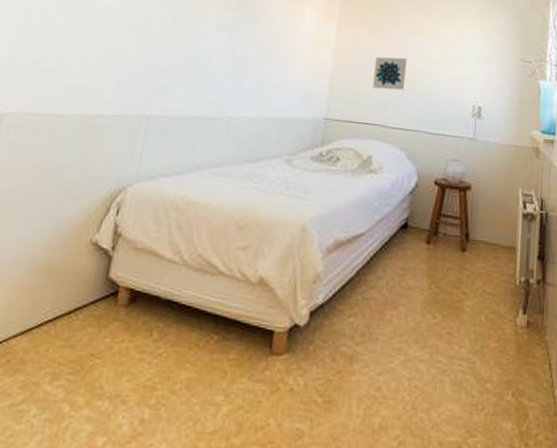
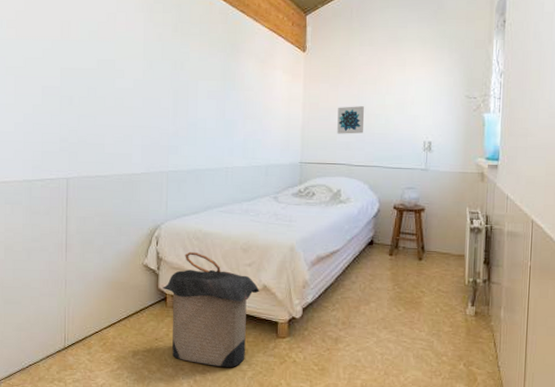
laundry hamper: none [112,226,254,400] -> present [162,251,260,368]

